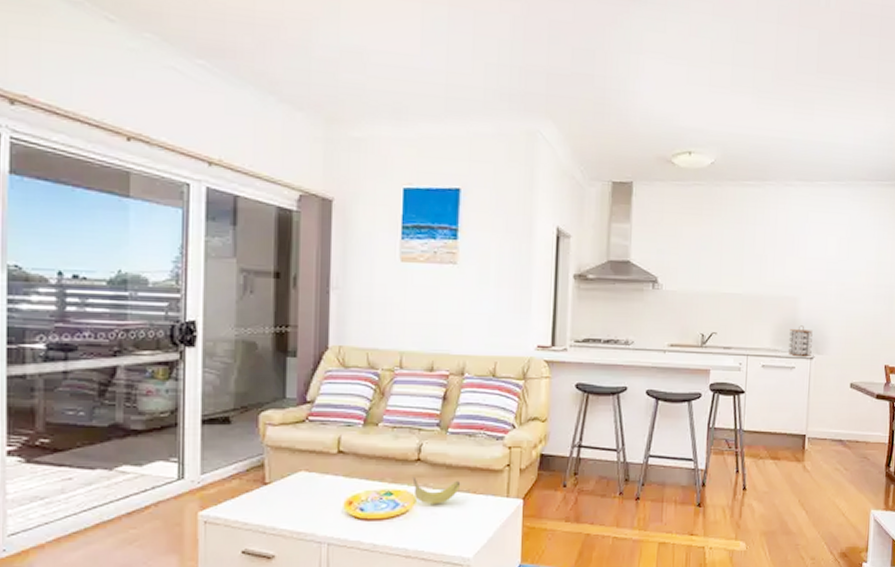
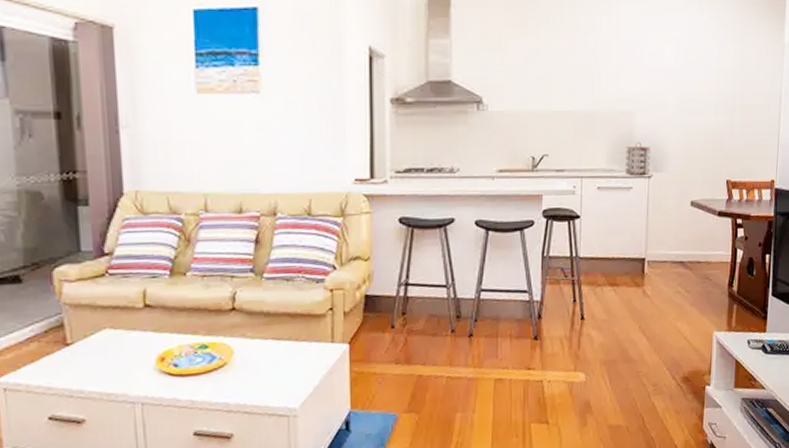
fruit: present [412,476,461,505] -> none [228,326,281,356]

